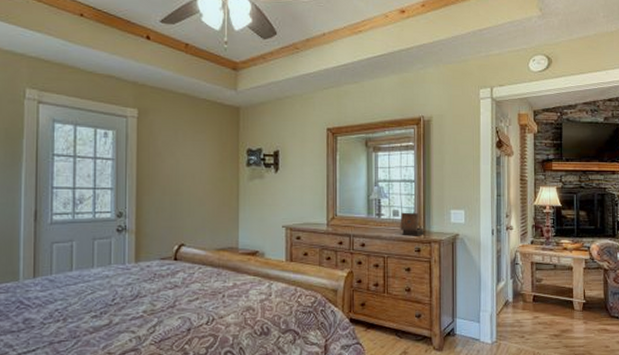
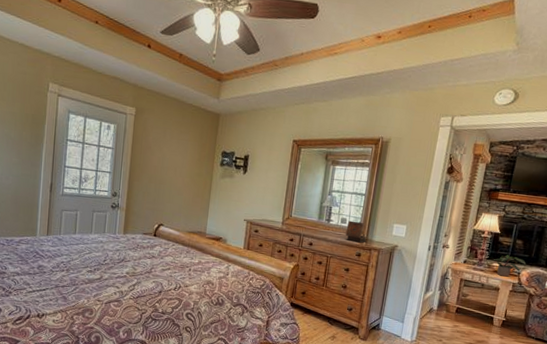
potted plant: none [560,229,594,253] -> present [493,255,526,277]

